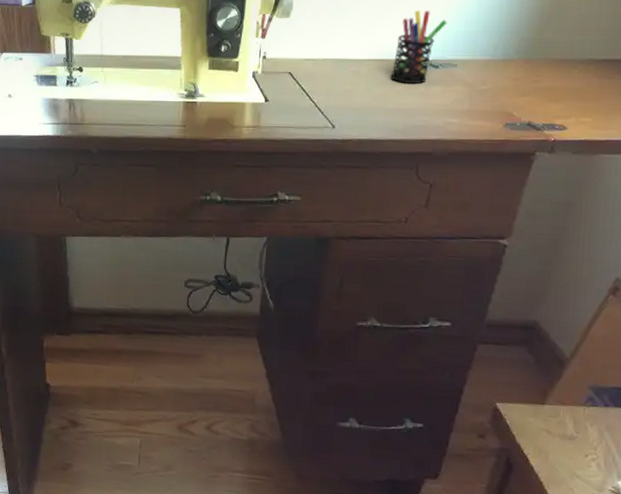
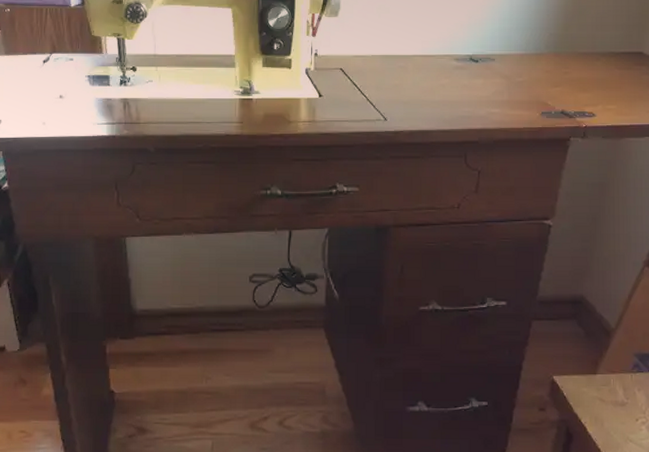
pen holder: present [390,11,447,85] -> none [435,9,483,78]

